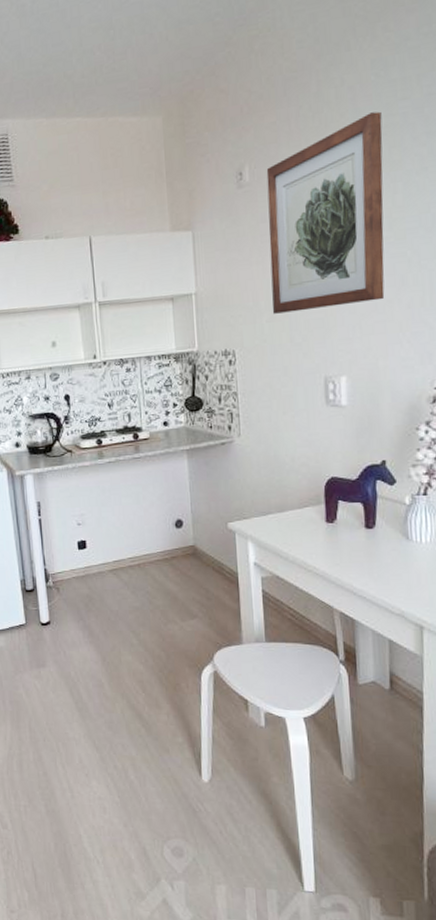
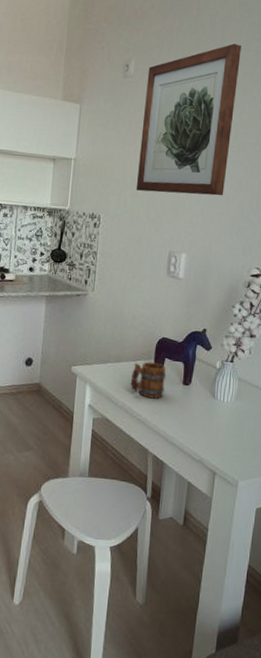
mug: none [299,506,343,549] -> present [130,361,167,399]

